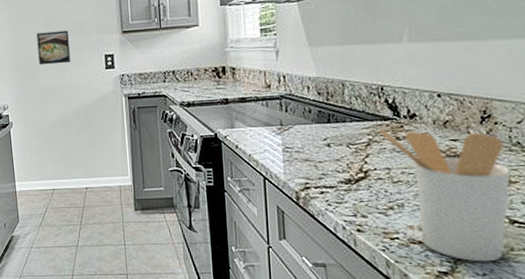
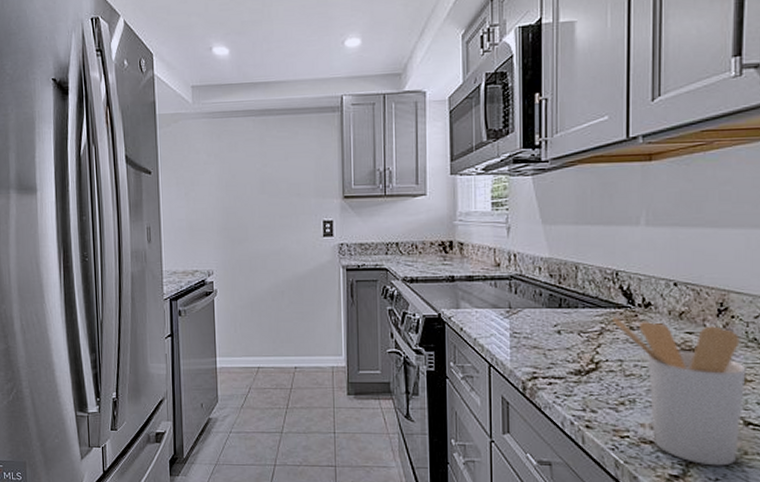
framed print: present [36,30,70,66] -> none [249,191,285,229]

